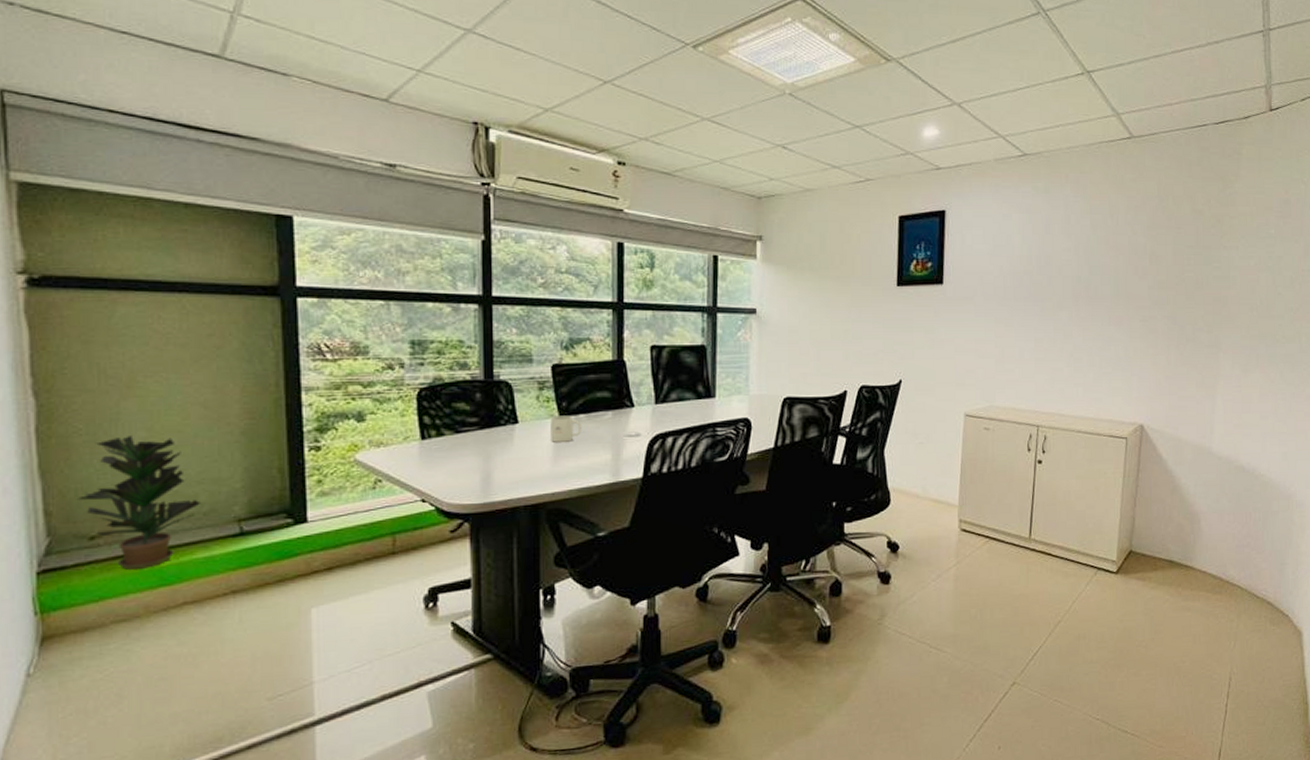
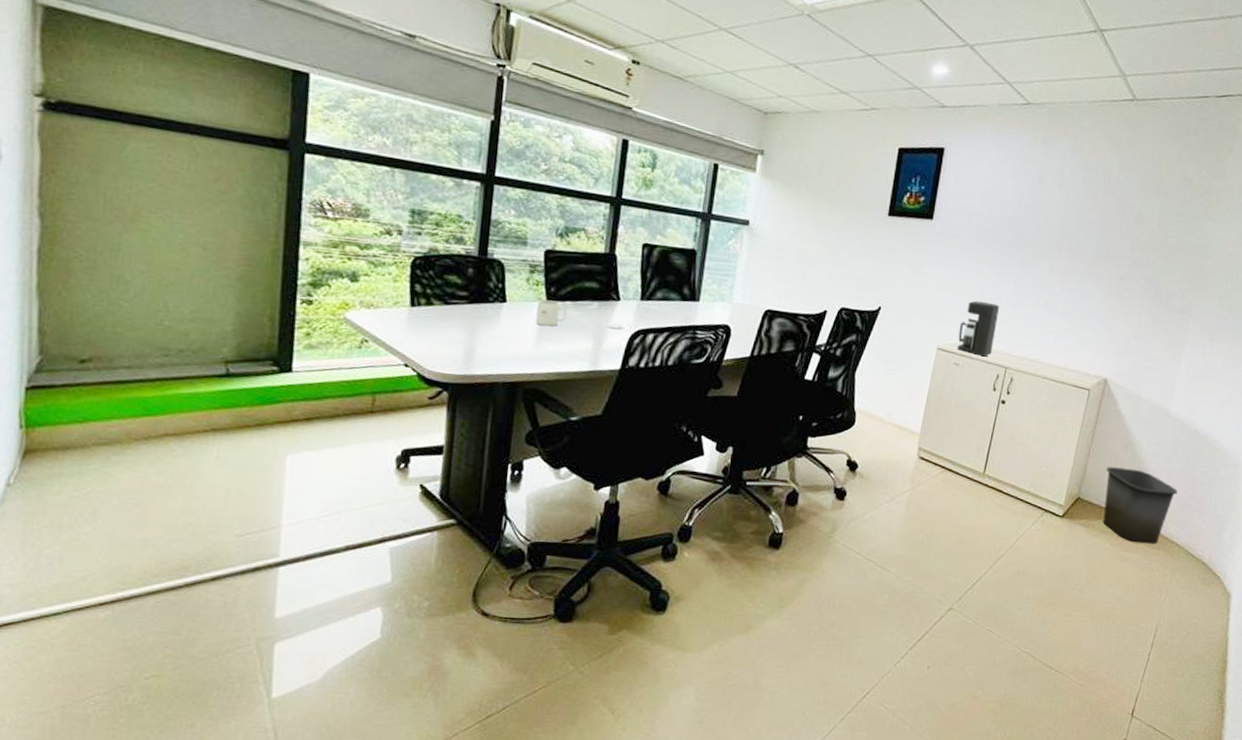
potted plant: present [76,436,202,570] -> none [71,267,192,397]
coffee maker: none [984,361,1024,418] -> present [957,300,1000,357]
waste bin: none [1156,514,1232,591] -> present [1103,467,1178,544]

